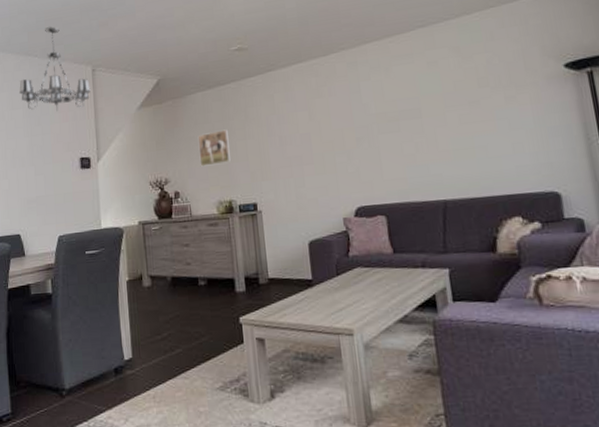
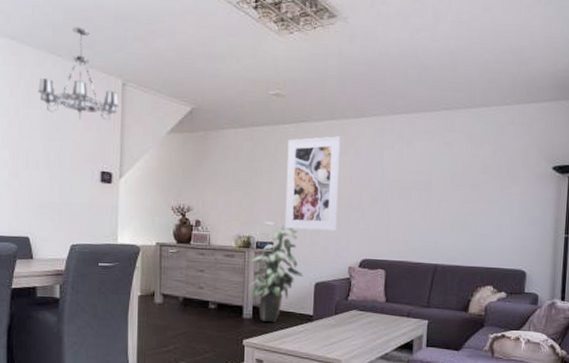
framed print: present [197,129,232,167] -> none [224,169,256,201]
indoor plant: none [235,181,295,293] -> present [248,221,303,322]
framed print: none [256,78,323,186] -> present [284,136,341,231]

